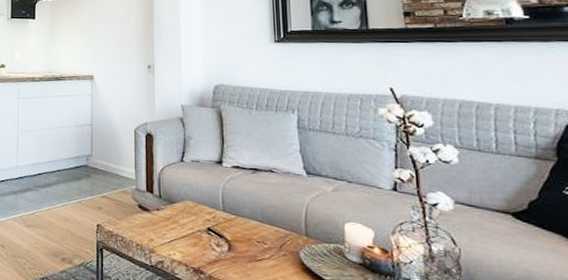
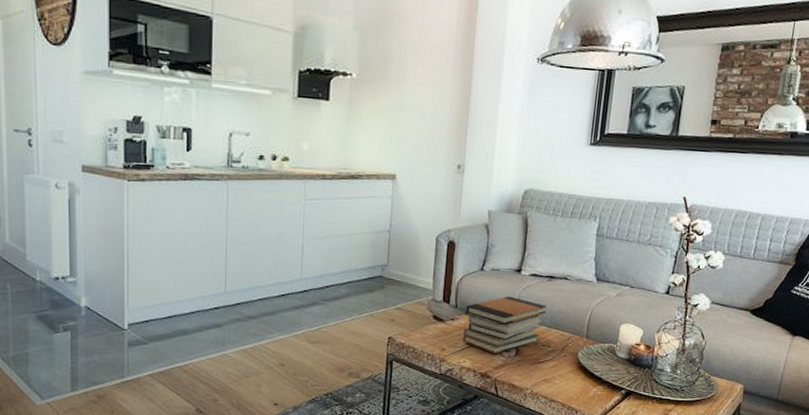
book stack: none [169,187,255,248] -> present [463,296,547,353]

